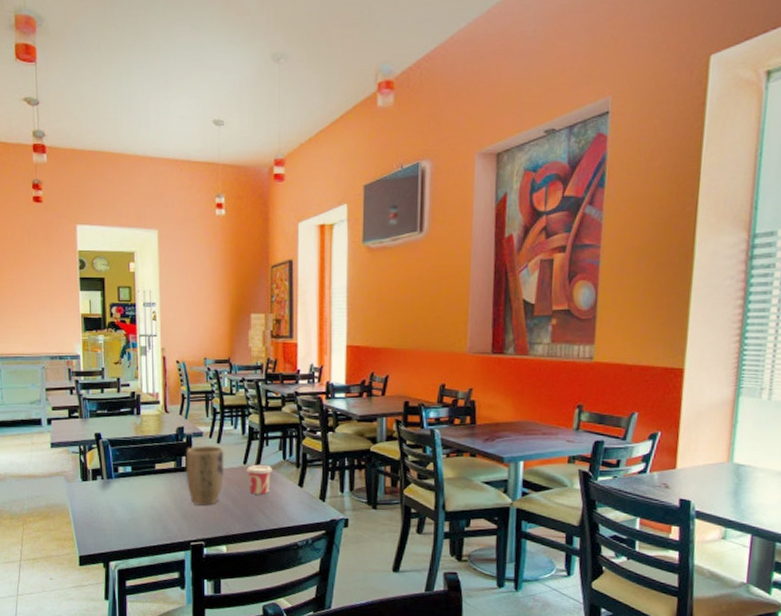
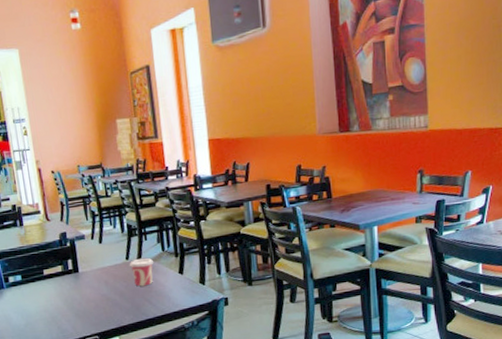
plant pot: present [185,445,225,506] -> none [70,245,110,303]

